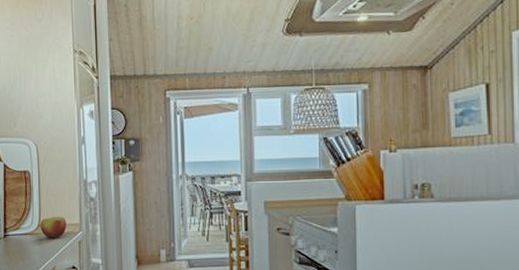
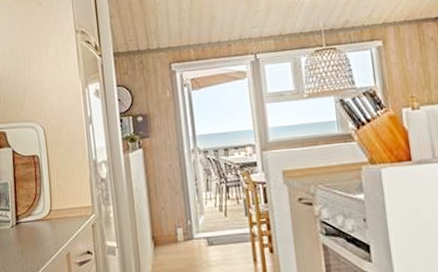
apple: present [40,216,67,238] -> none [51,199,79,223]

